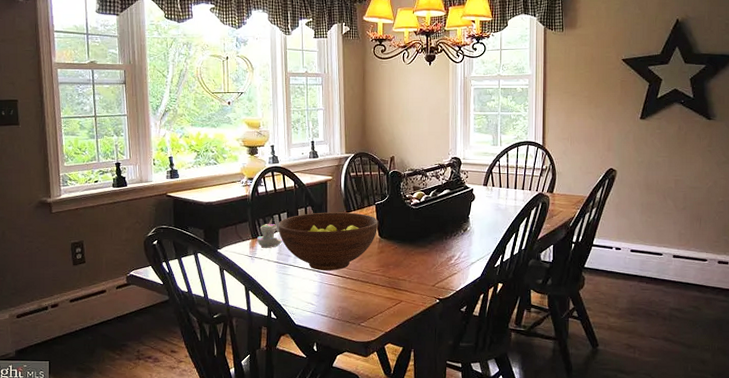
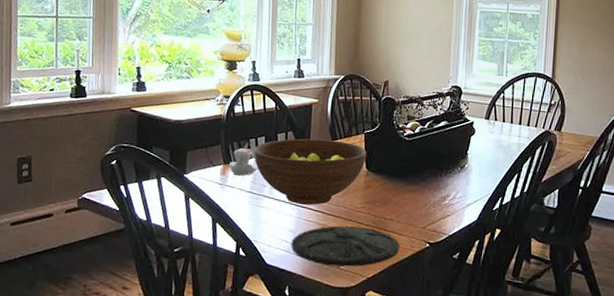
plate: none [316,288,413,323] -> present [291,226,400,267]

